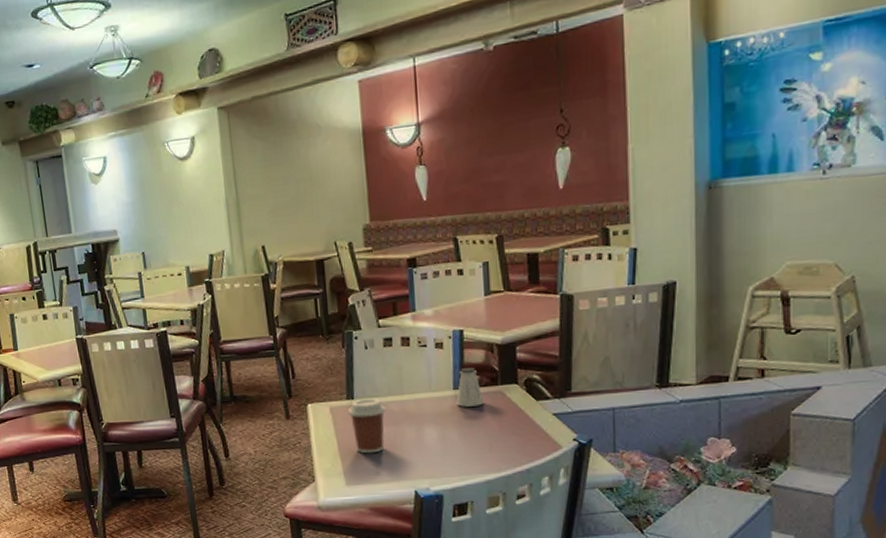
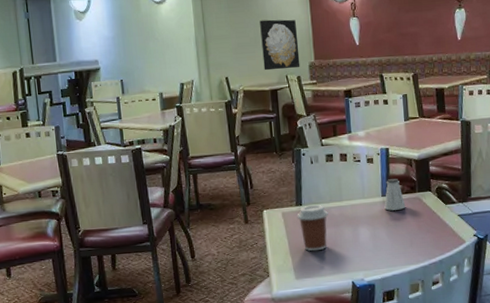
wall art: none [302,172,352,237] -> present [260,19,300,71]

